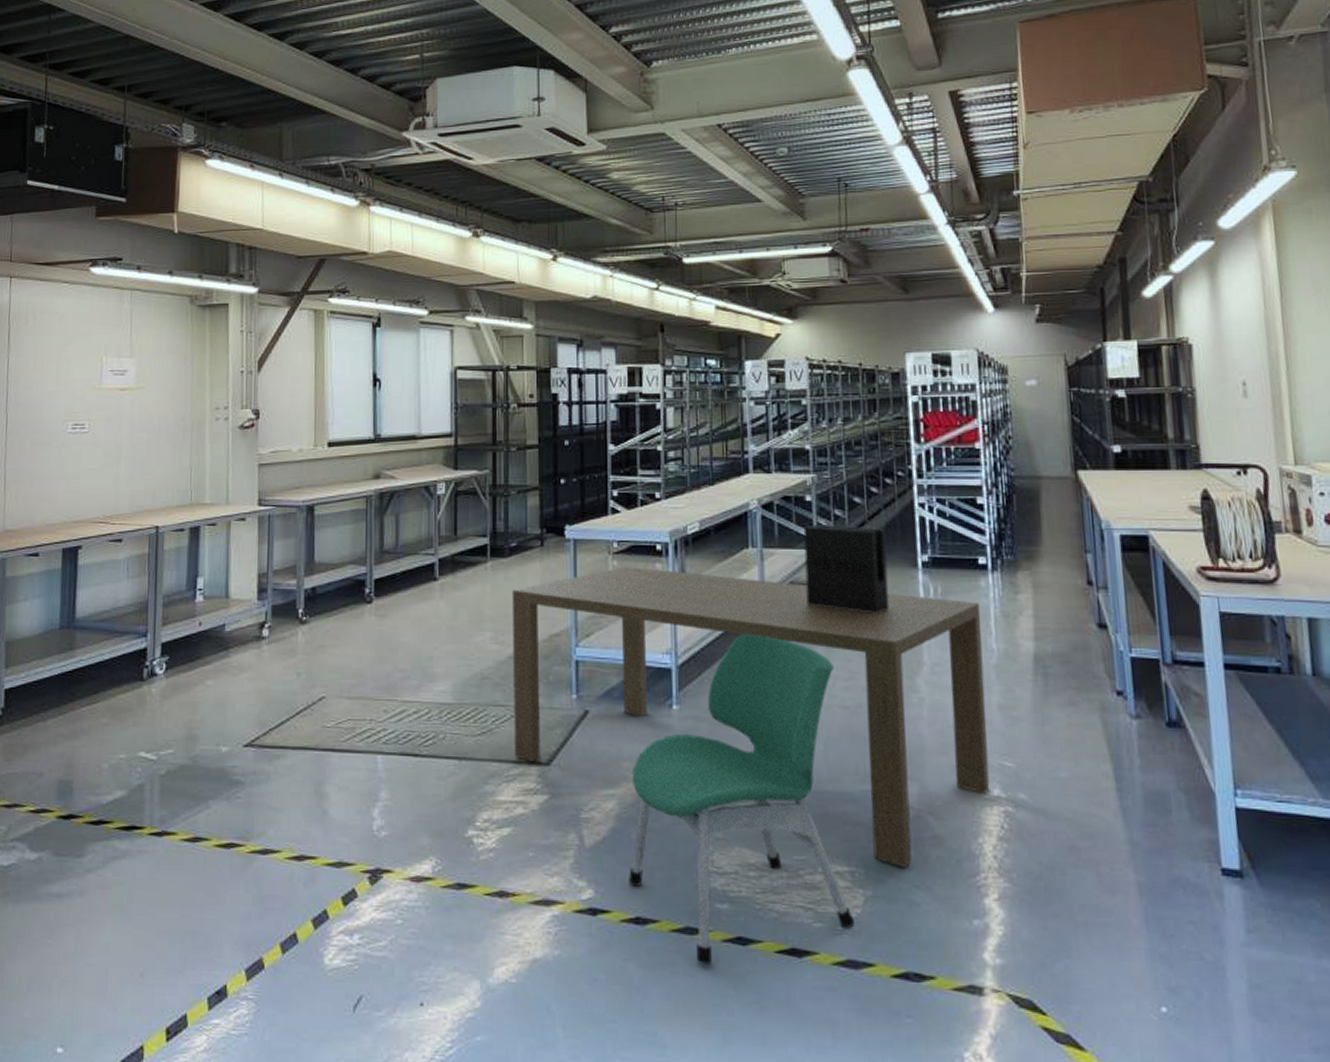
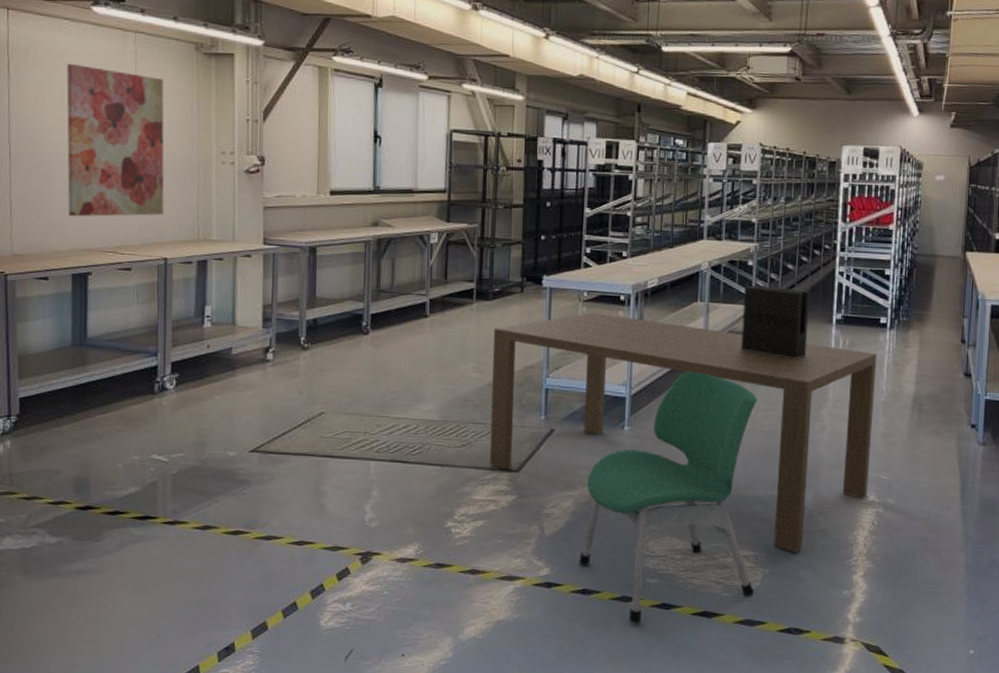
wall art: none [60,326,159,486] -> present [66,63,164,217]

